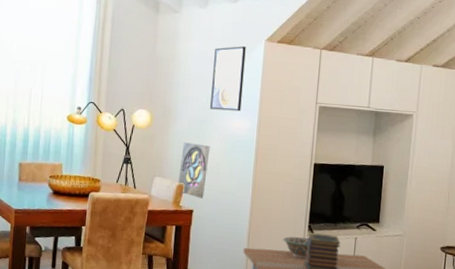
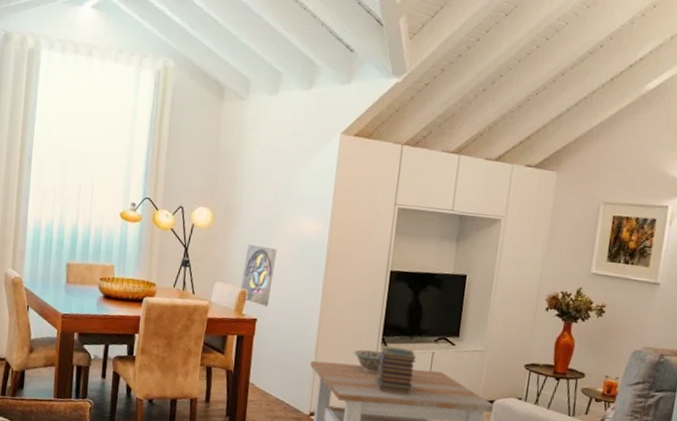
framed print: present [210,46,246,112] -> none [278,139,320,212]

